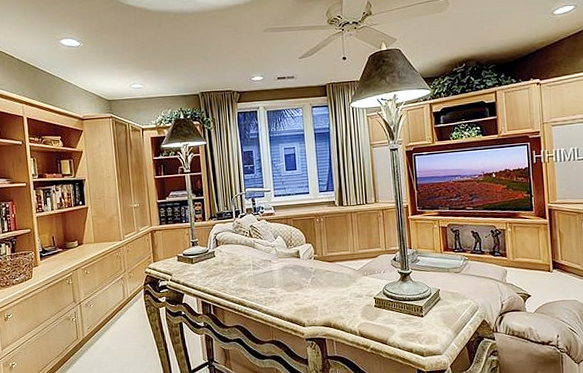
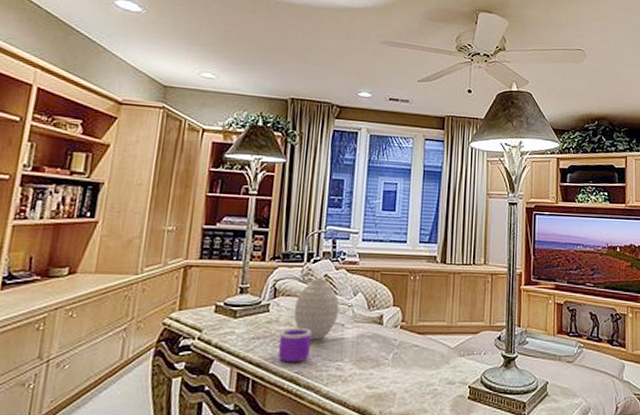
mug: none [225,266,249,292] -> present [277,328,312,363]
vase: none [232,228,266,274] -> present [293,277,339,340]

